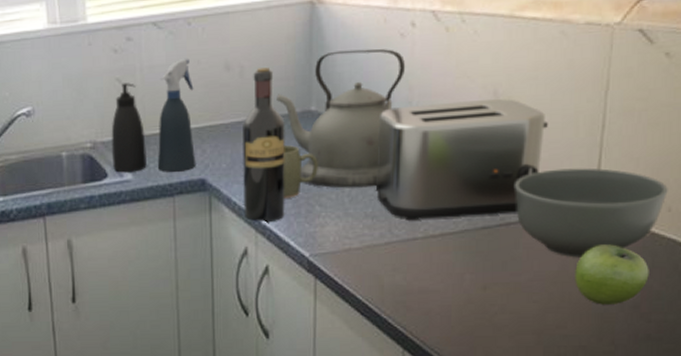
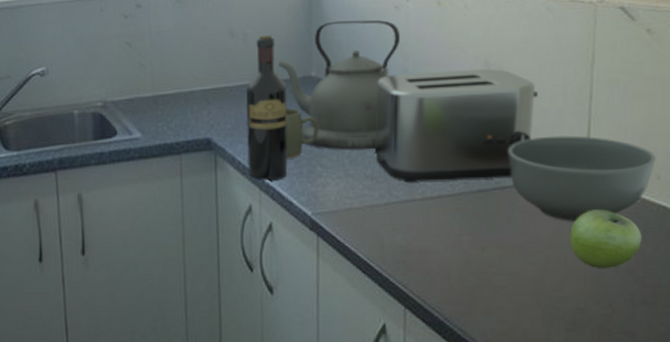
soap dispenser: present [111,83,148,172] -> none [121,46,156,130]
spray bottle: present [157,58,196,172] -> none [165,24,202,131]

